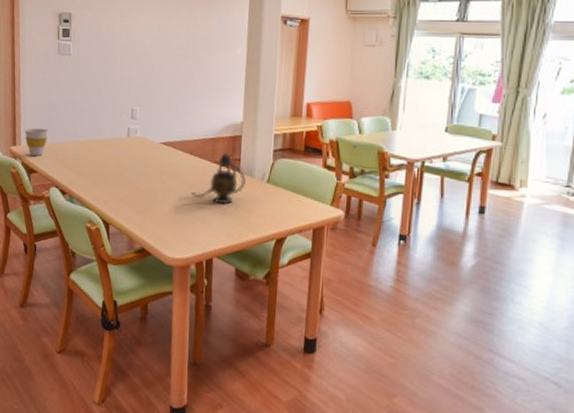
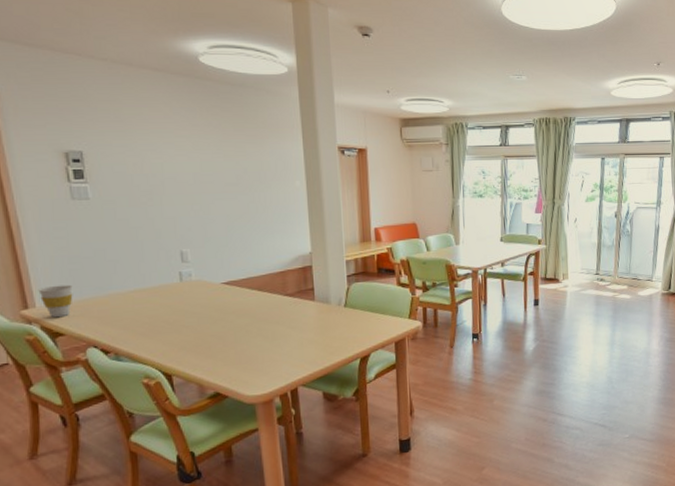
teapot: present [190,153,246,205] -> none [264,284,322,335]

